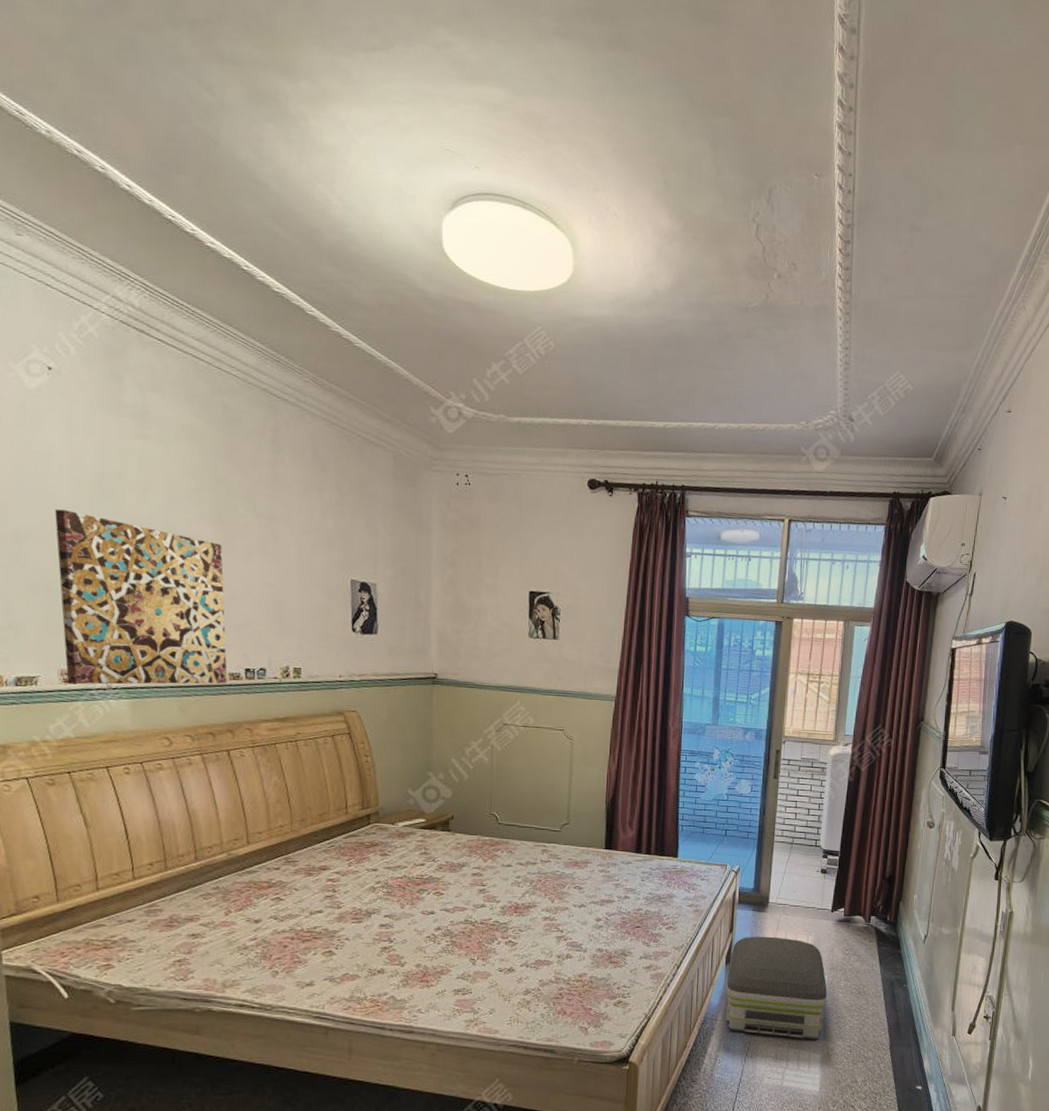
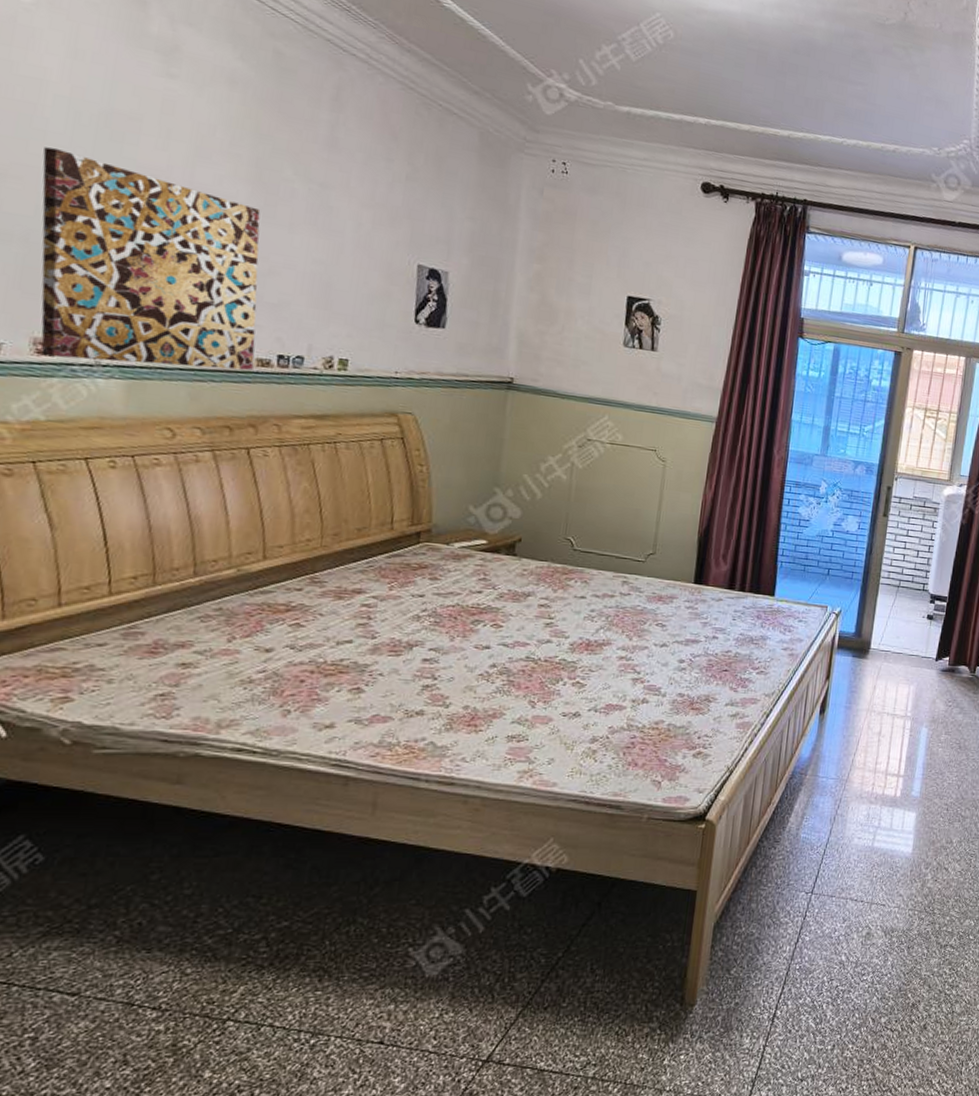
air purifier: present [726,936,827,1039] -> none [816,684,927,797]

